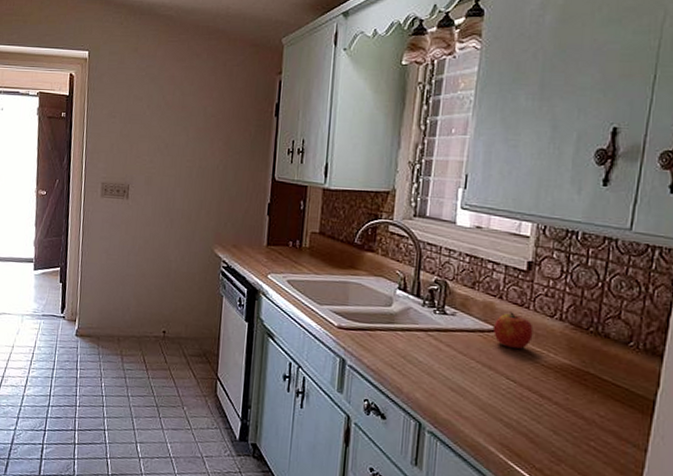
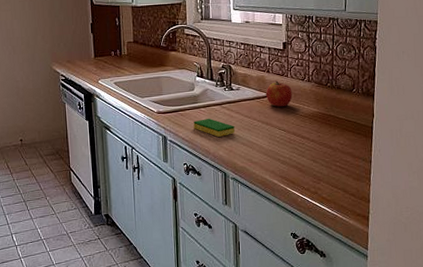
dish sponge: none [384,345,442,374] -> present [193,118,235,137]

